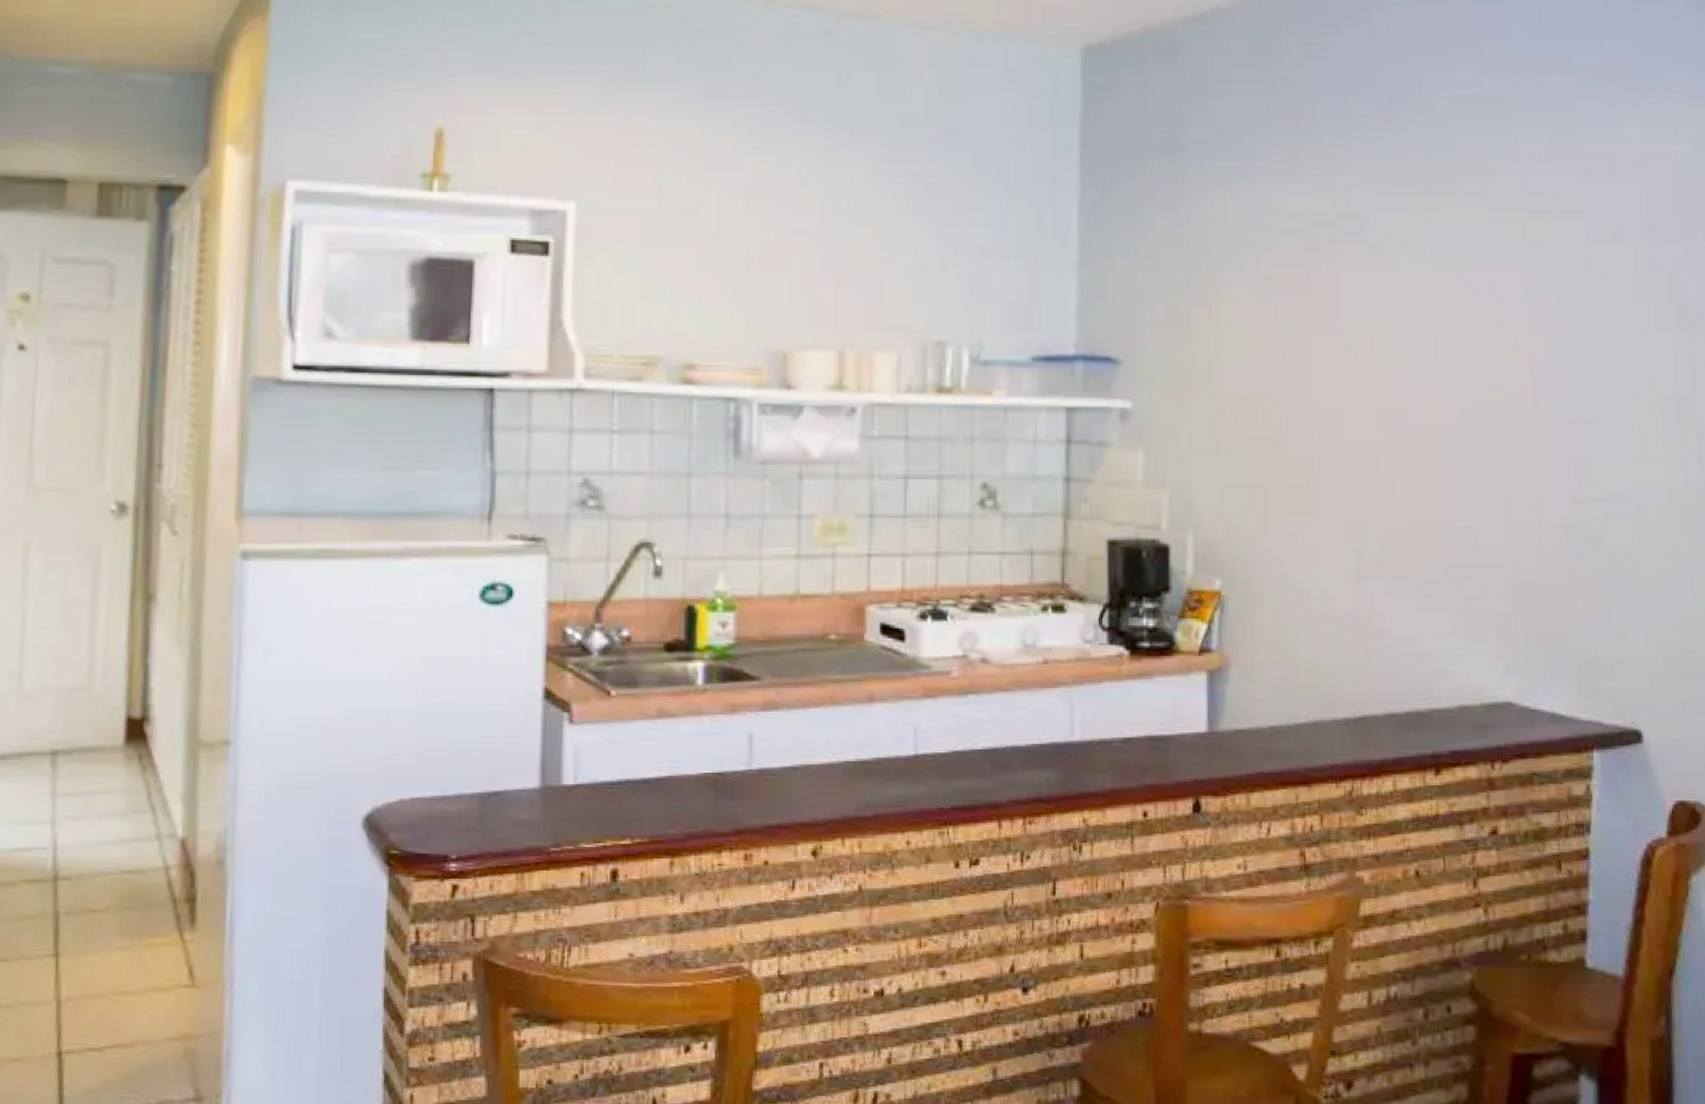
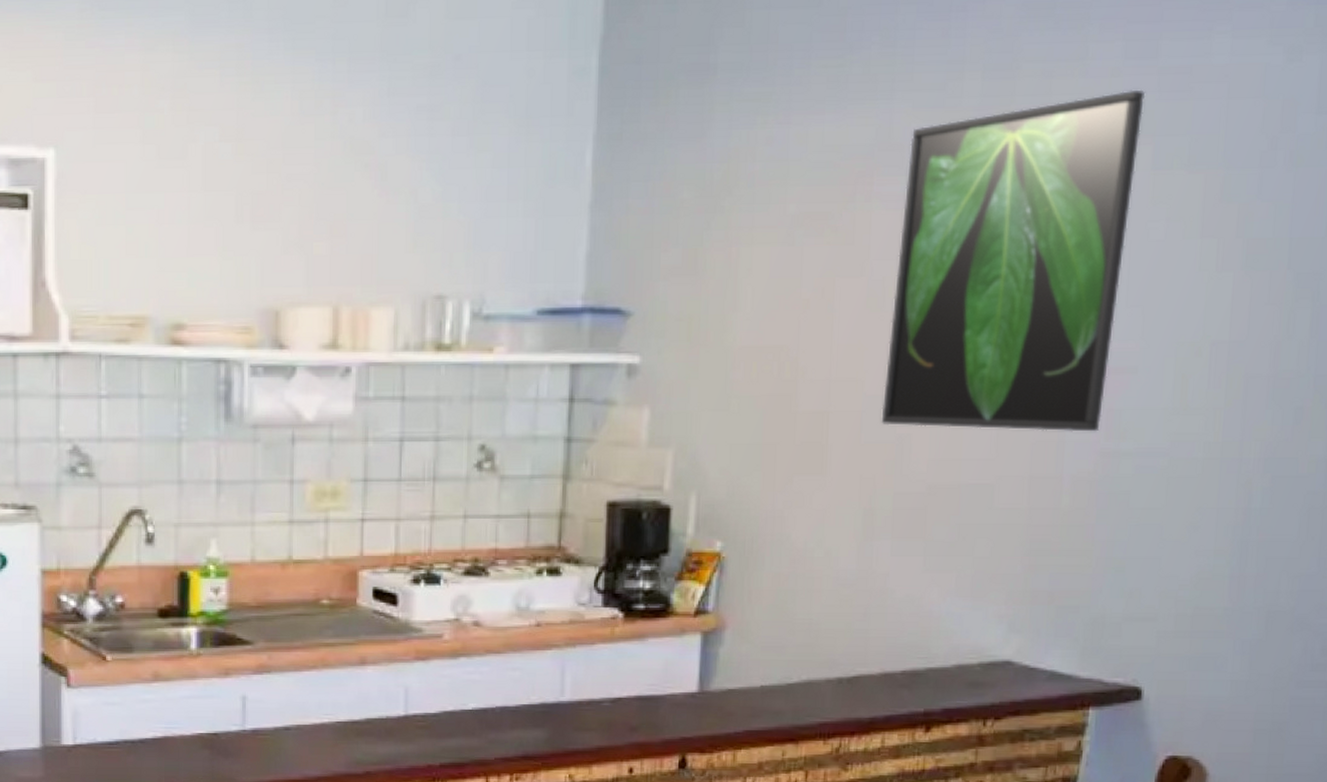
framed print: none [1363,172,1572,479] -> present [881,89,1146,432]

